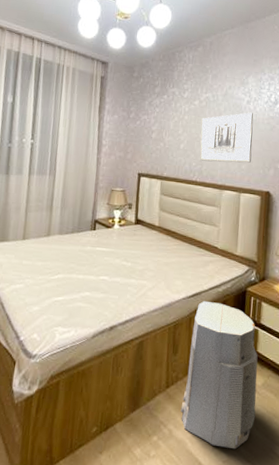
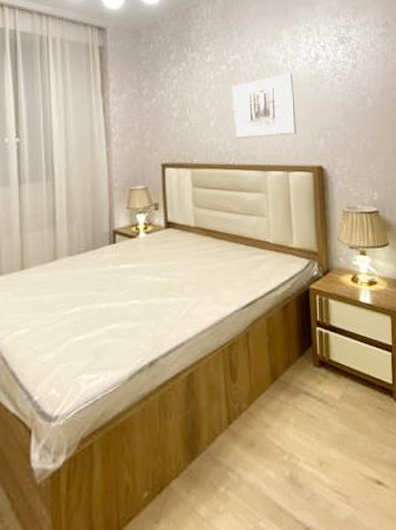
air purifier: present [180,300,258,450] -> none [249,309,337,483]

